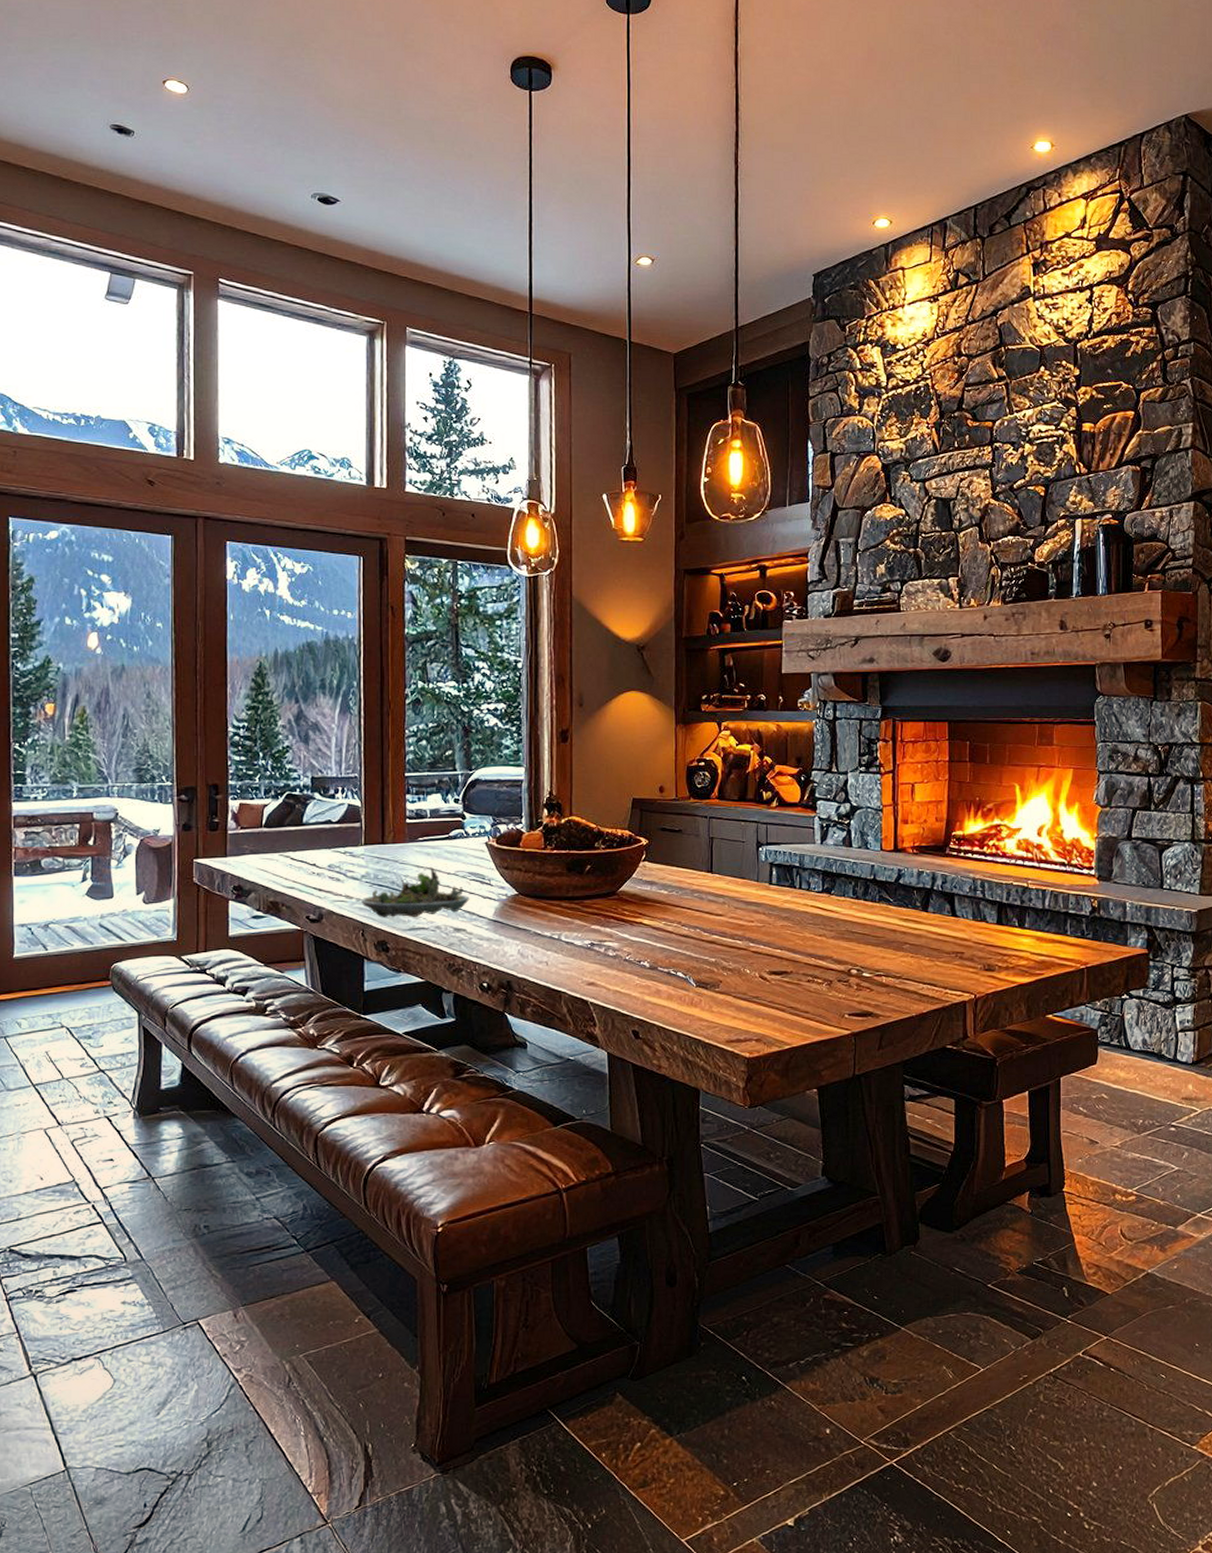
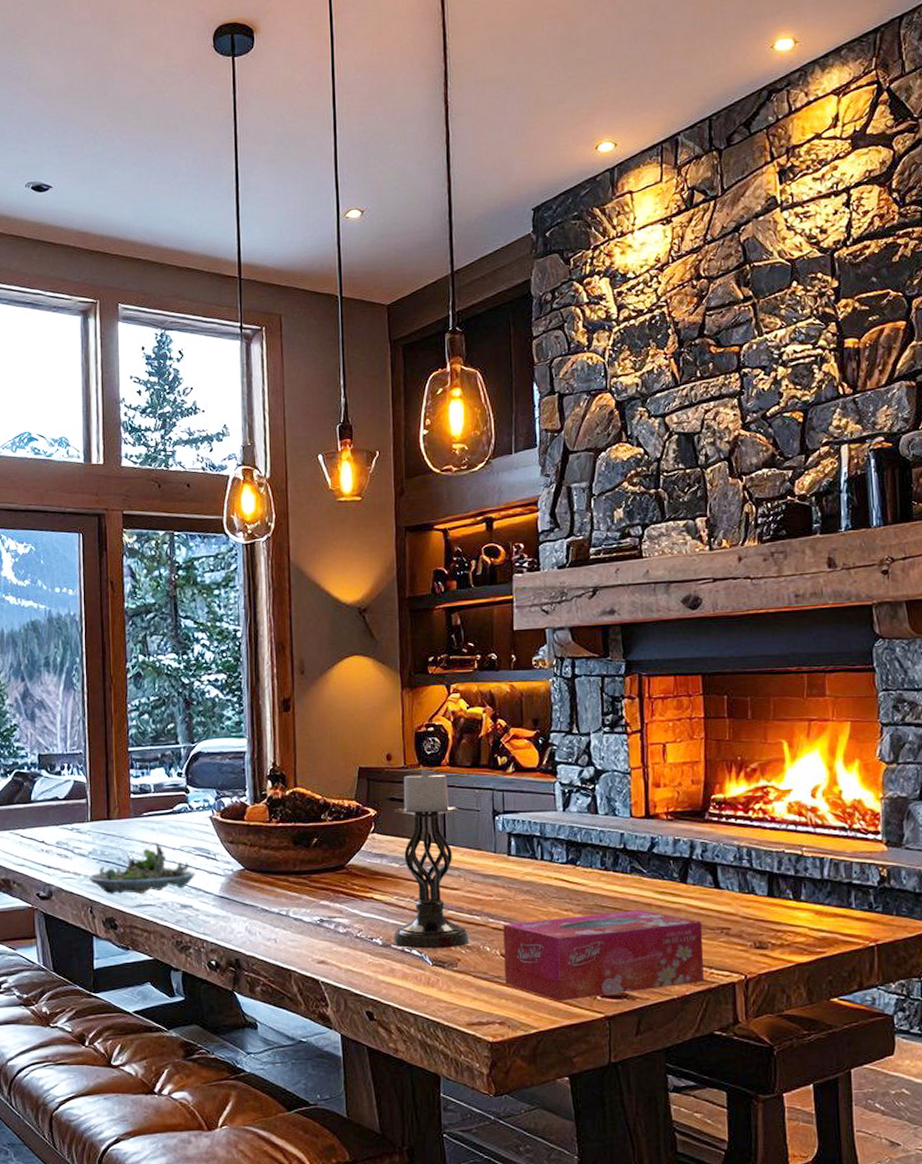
candle holder: none [660,801,731,971] -> present [393,768,470,949]
tissue box: none [762,935,940,1020] -> present [503,910,704,1001]

